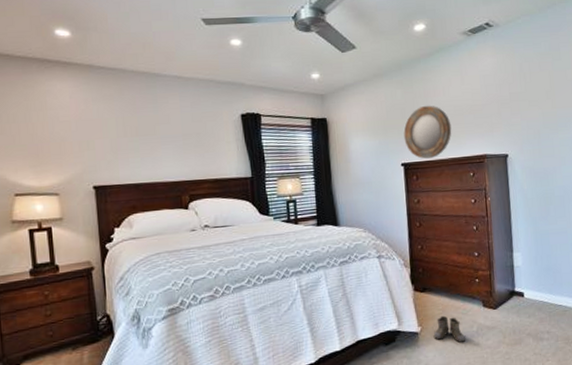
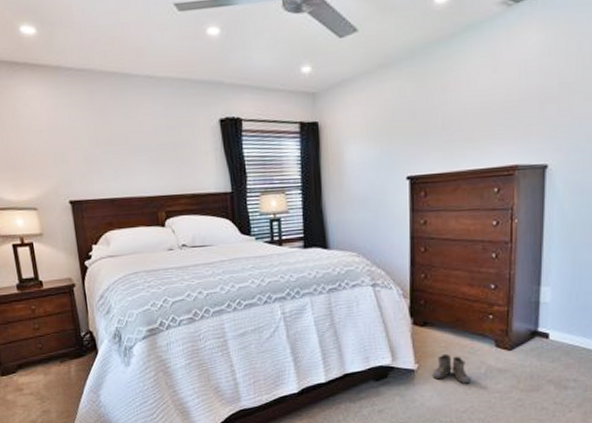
home mirror: present [403,105,452,159] -> none [412,102,475,171]

